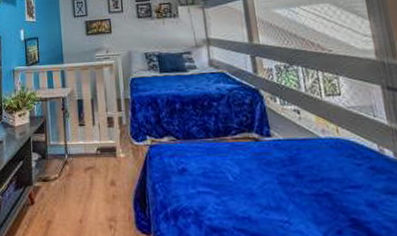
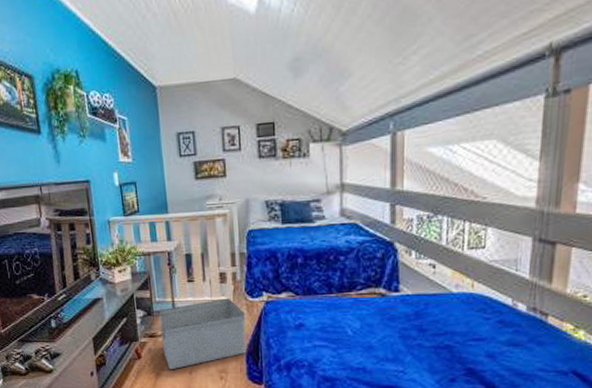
storage bin: none [52,141,133,218] -> present [159,298,246,370]

